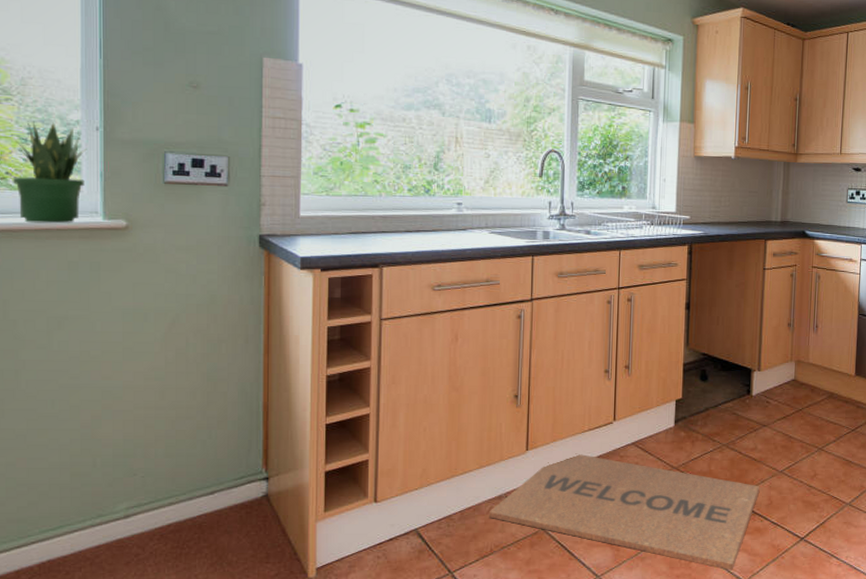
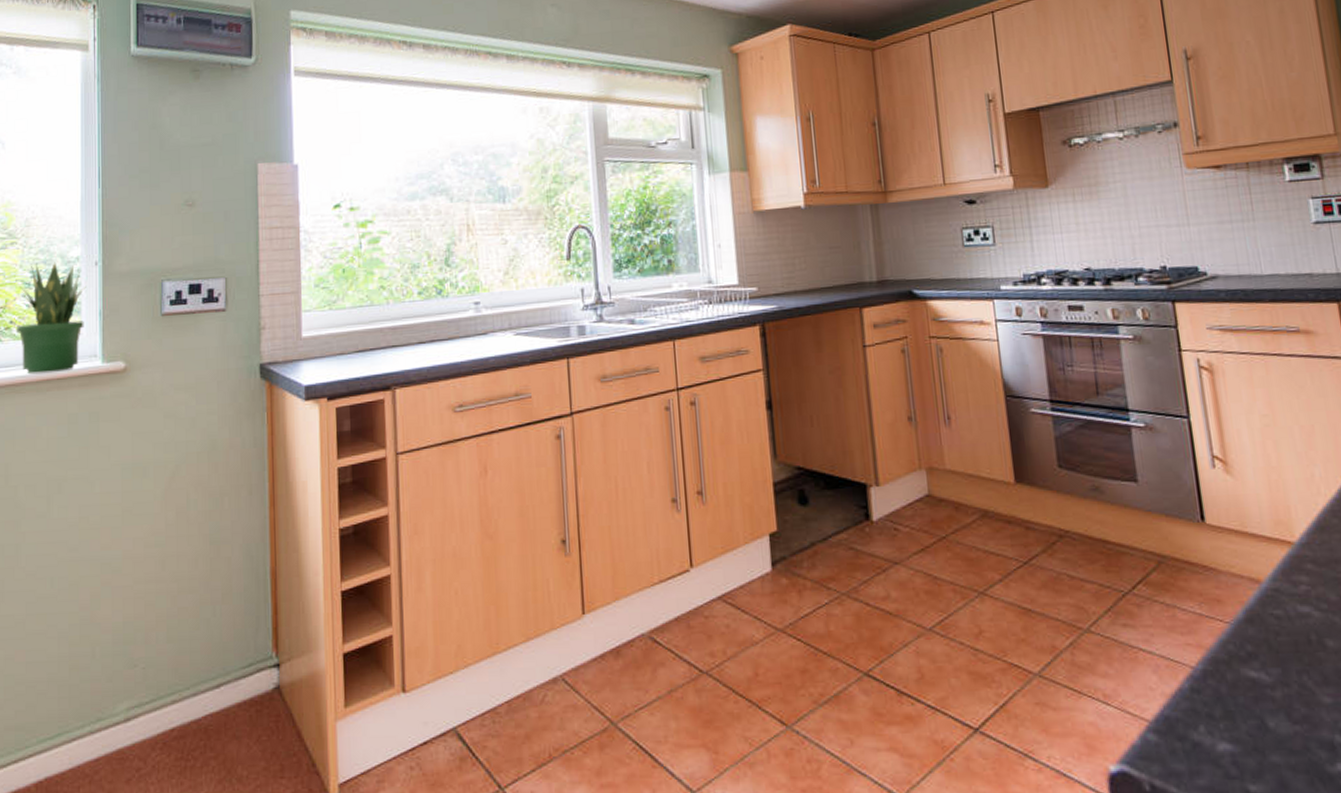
doormat: present [488,453,760,571] -> none [542,615,904,781]

